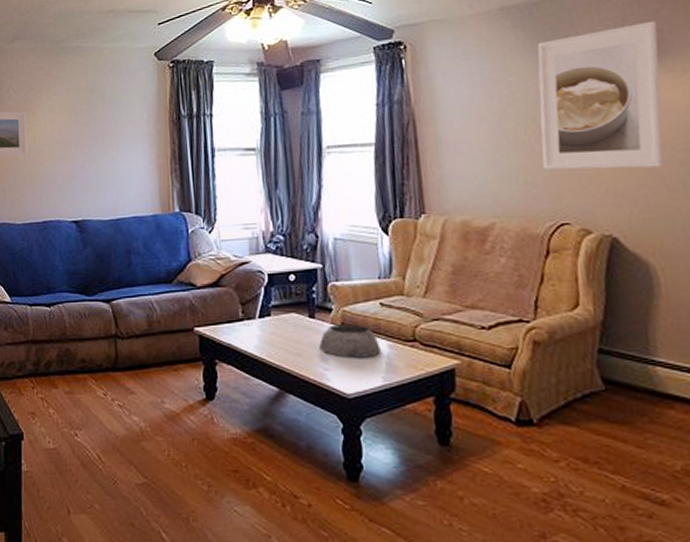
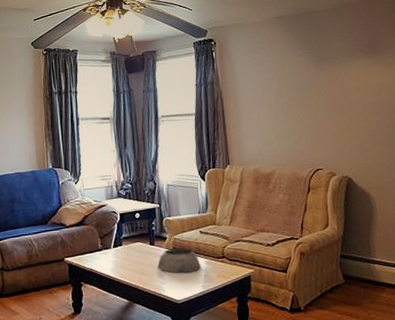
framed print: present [537,20,664,170] -> none [301,29,378,132]

